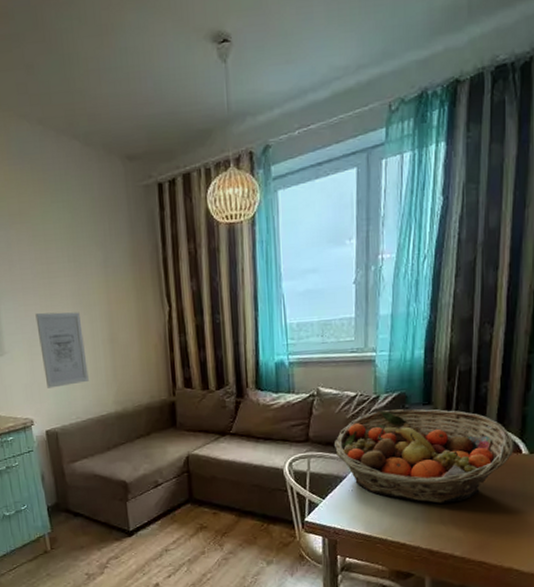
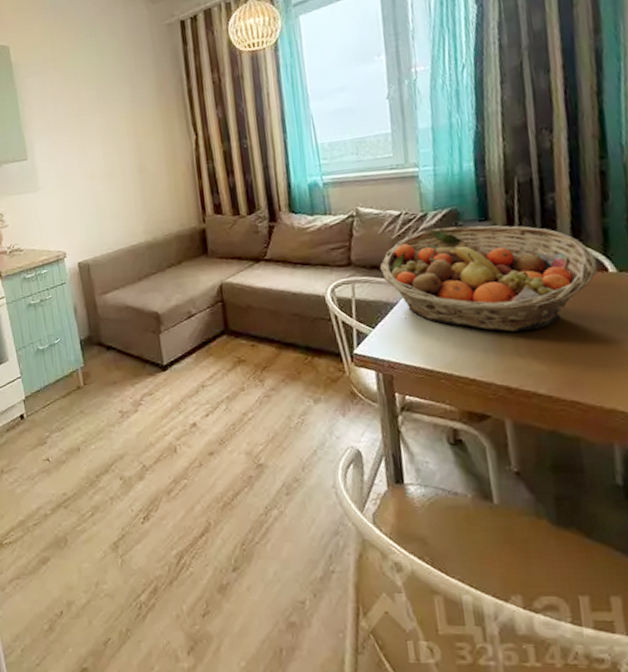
wall art: present [35,312,89,388] -> none [67,146,119,221]

